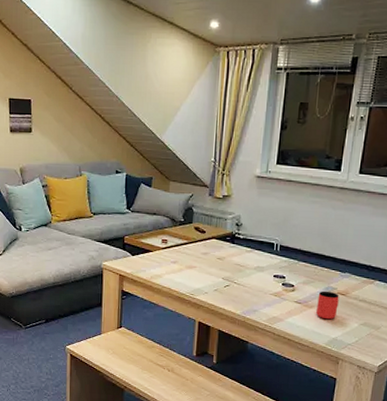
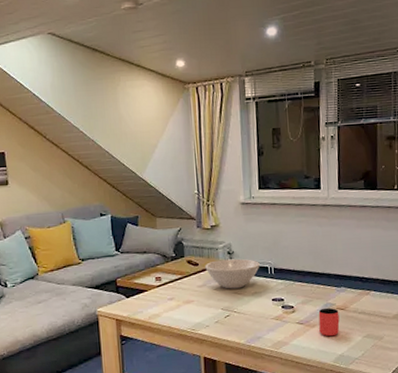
bowl: none [212,230,267,261] -> present [205,258,260,289]

